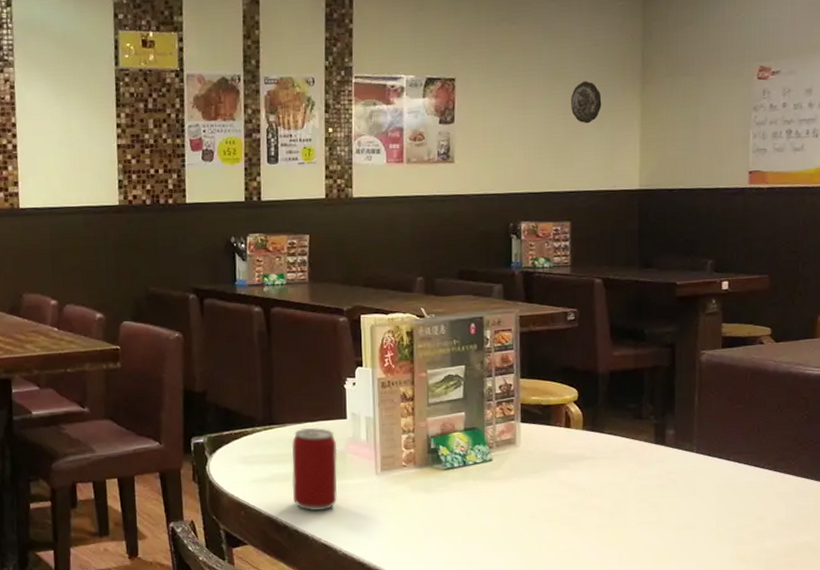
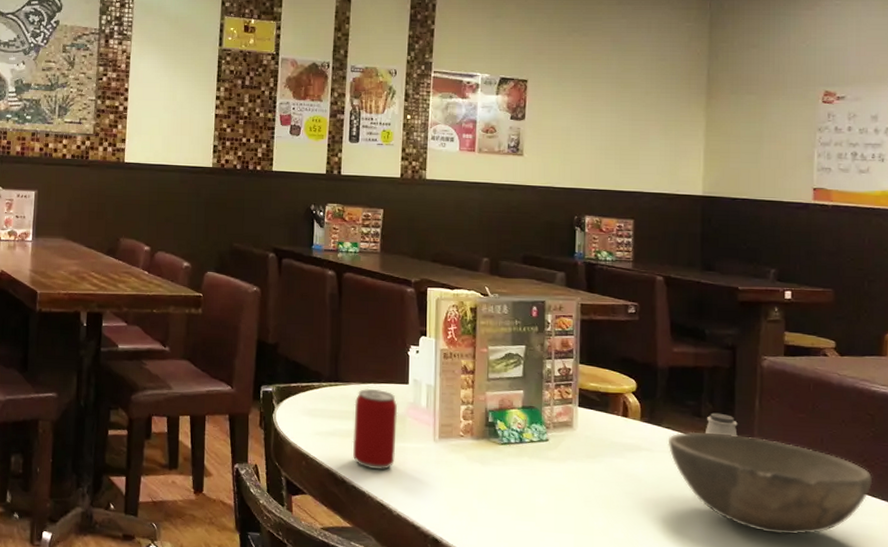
decorative plate: present [571,81,602,124] -> none [637,91,668,131]
bowl: none [610,433,807,526] -> present [668,431,873,535]
saltshaker: none [646,413,678,435] -> present [704,412,738,437]

